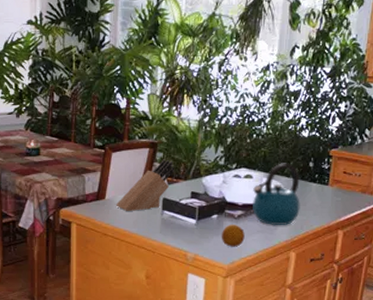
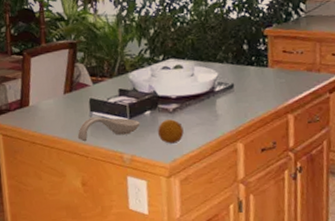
knife block: present [115,159,175,211] -> none [40,58,99,116]
spoon rest: none [147,215,207,238] -> present [77,116,140,142]
kettle: present [253,163,300,226] -> none [185,48,241,117]

